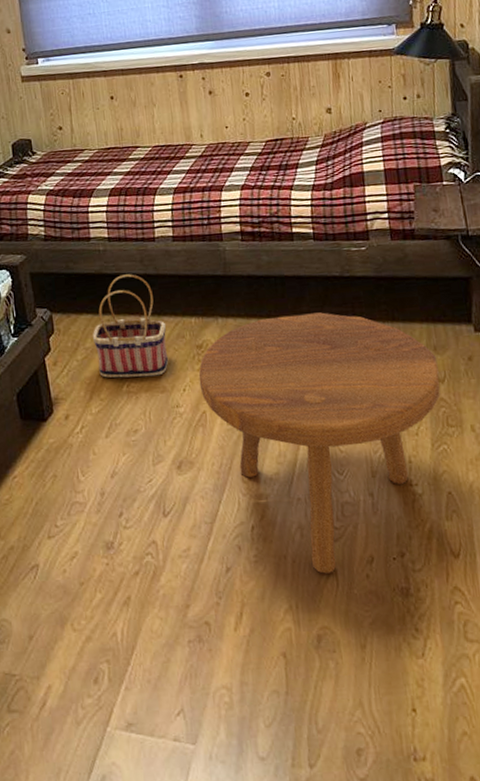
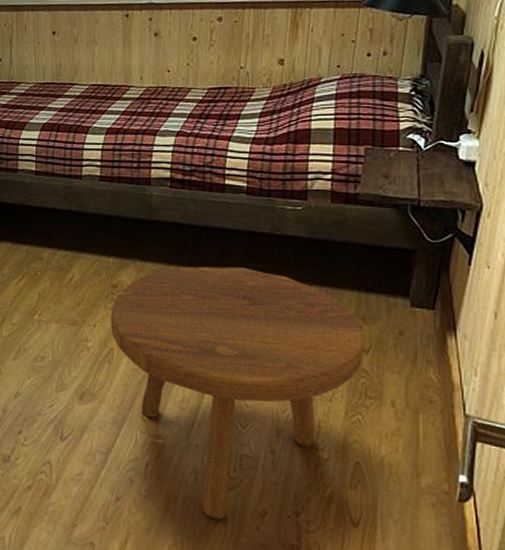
basket: present [92,274,169,378] -> none [10,208,84,309]

